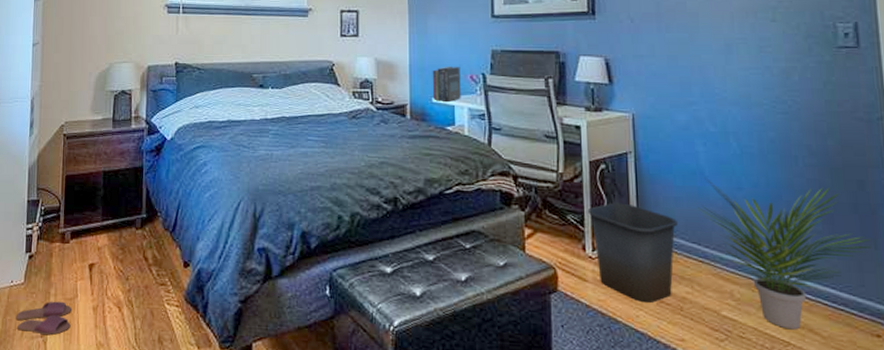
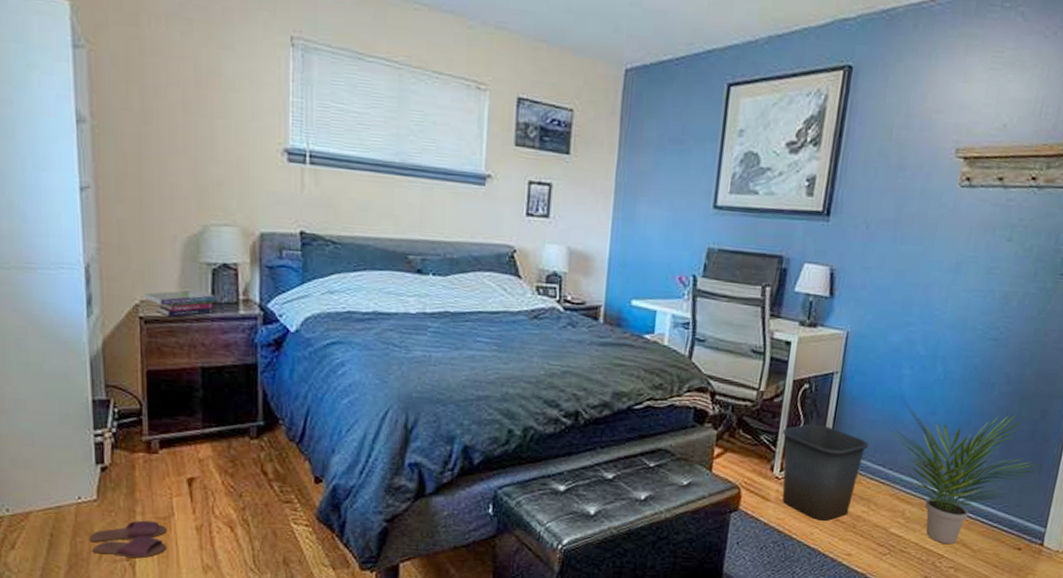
books: none [68,111,116,133] -> present [145,289,216,318]
books: present [432,66,461,102] -> none [632,263,669,306]

